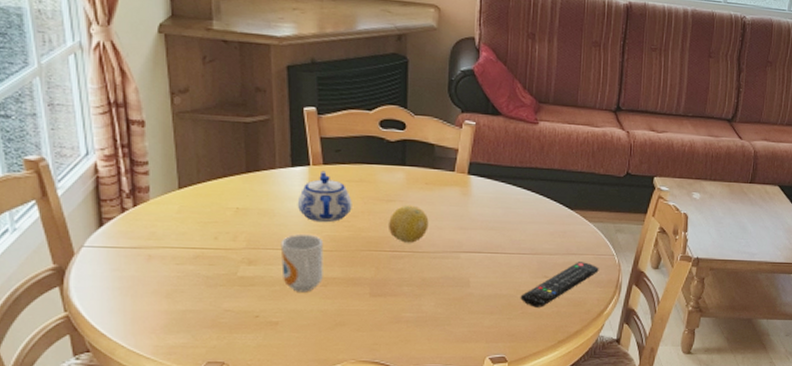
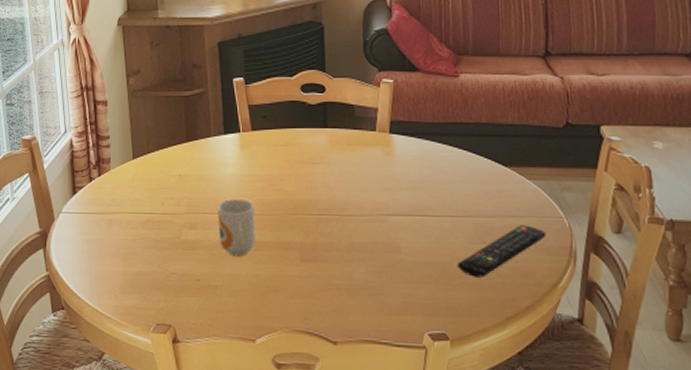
teapot: present [297,171,352,223] -> none [230,137,279,187]
fruit: present [389,205,429,243] -> none [315,167,354,206]

